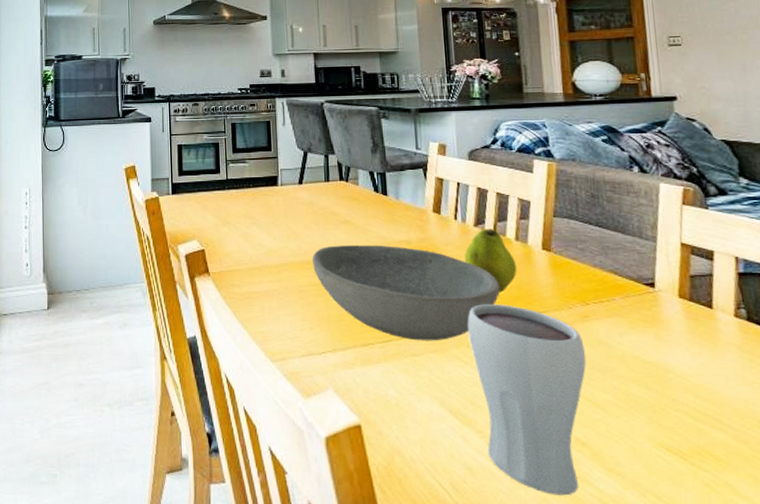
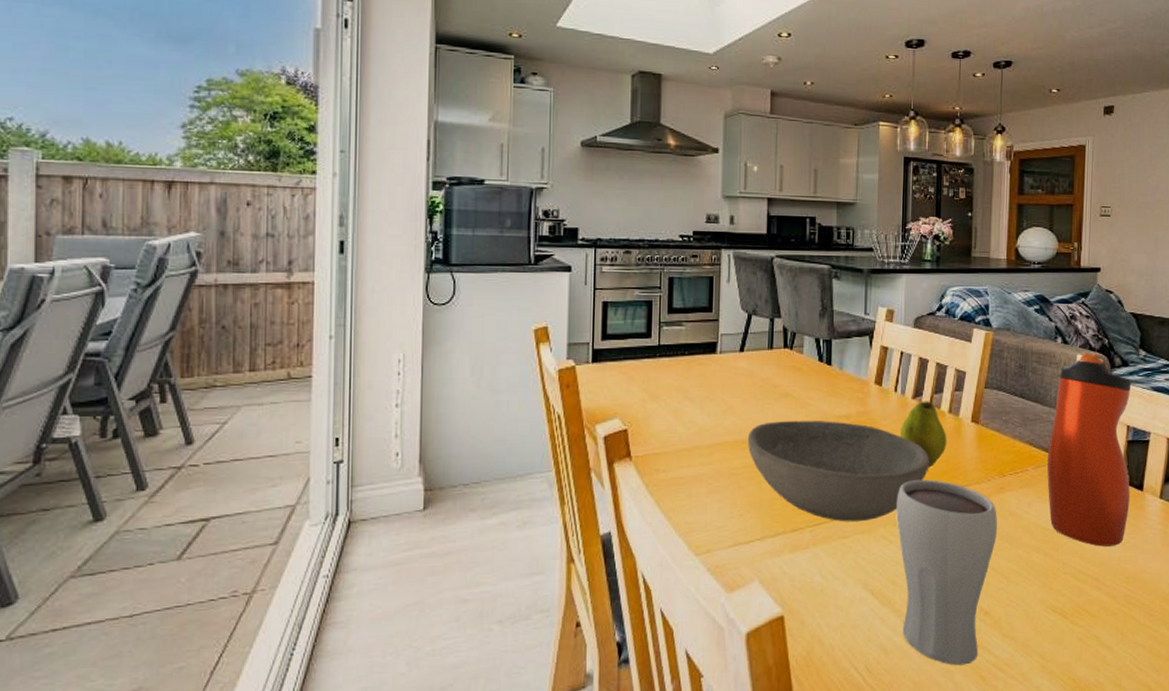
water bottle: none [636,181,752,386] -> present [1047,353,1132,547]

